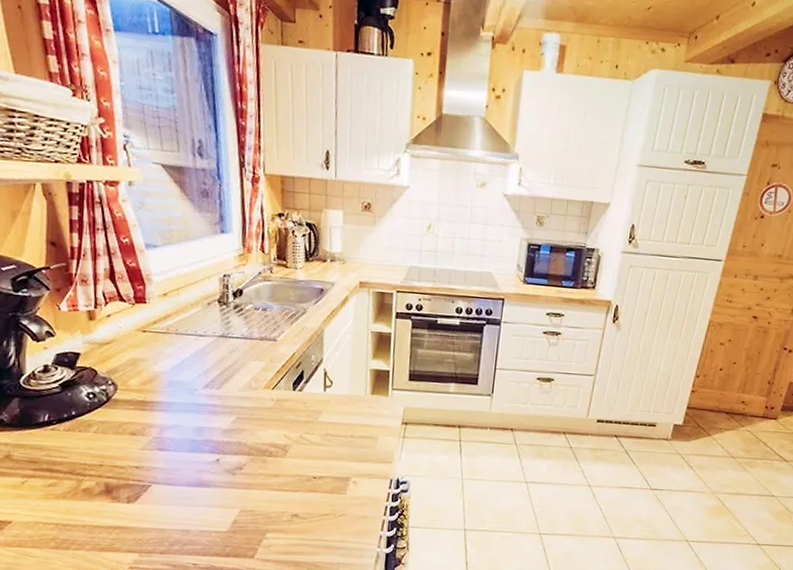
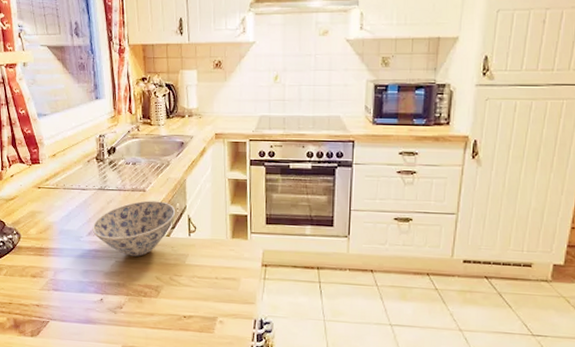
bowl: none [210,351,311,413] -> present [92,200,176,257]

